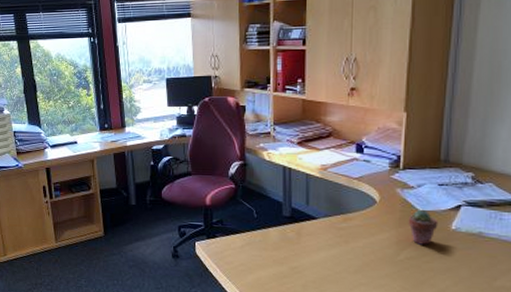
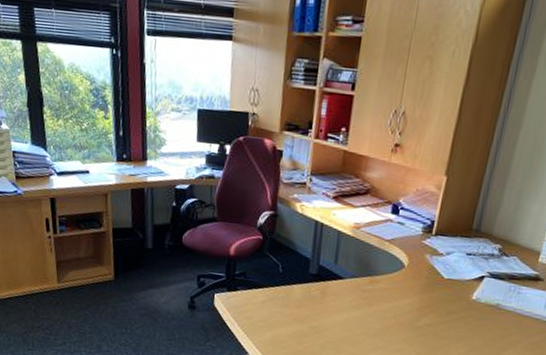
potted succulent: present [408,209,438,245] -> none [432,276,461,313]

